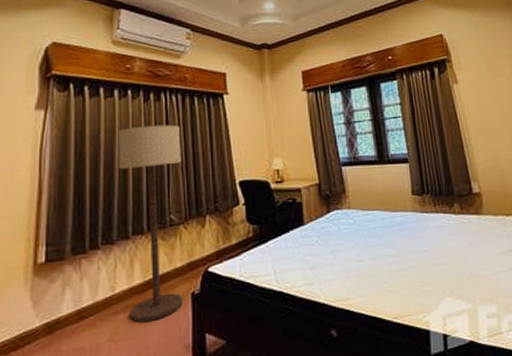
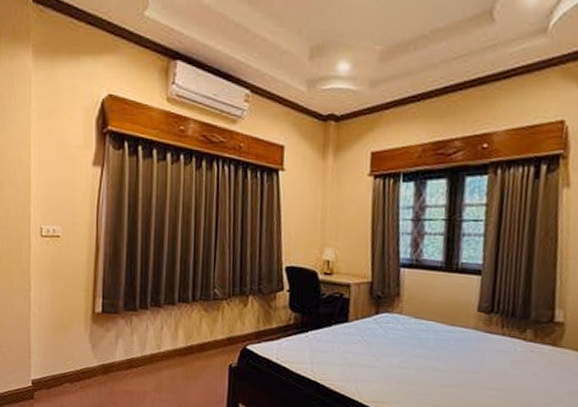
floor lamp: present [118,125,183,323] -> none [168,194,231,383]

